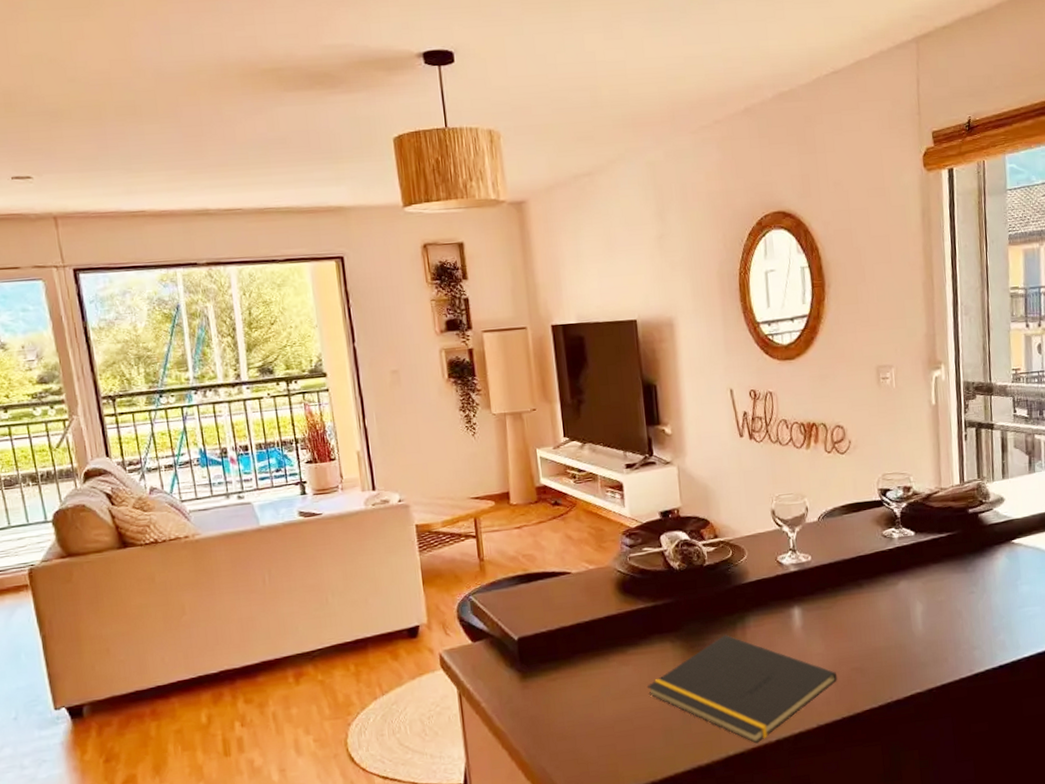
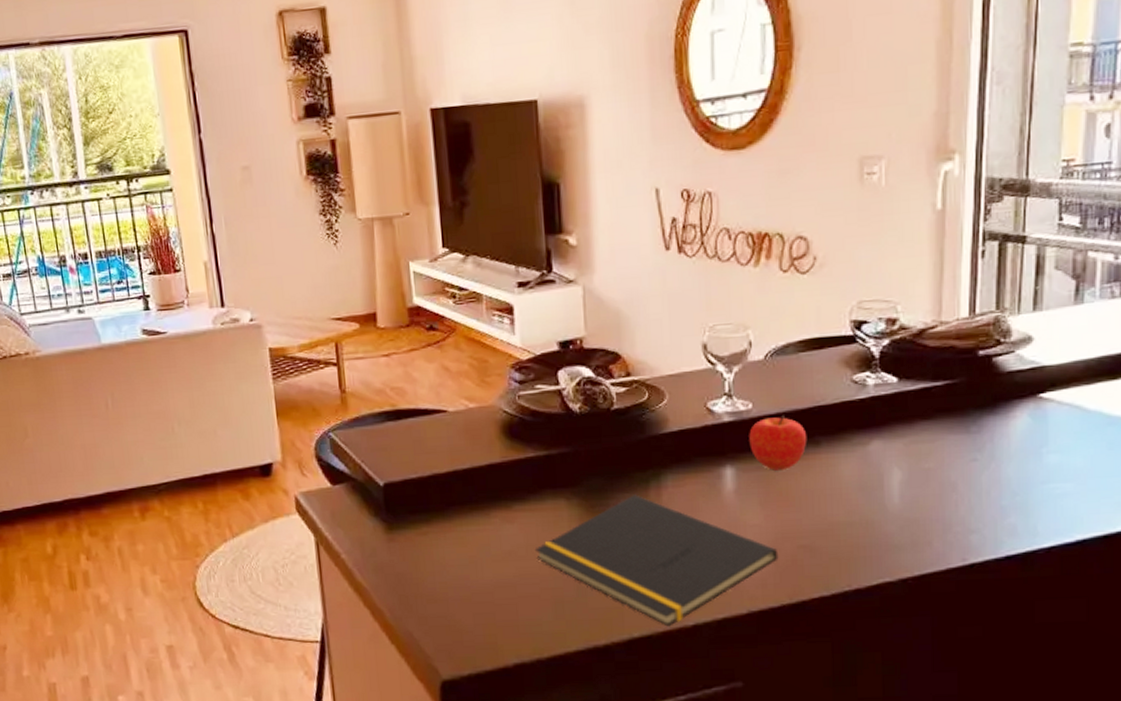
fruit: none [810,564,853,609] -> present [749,415,807,471]

